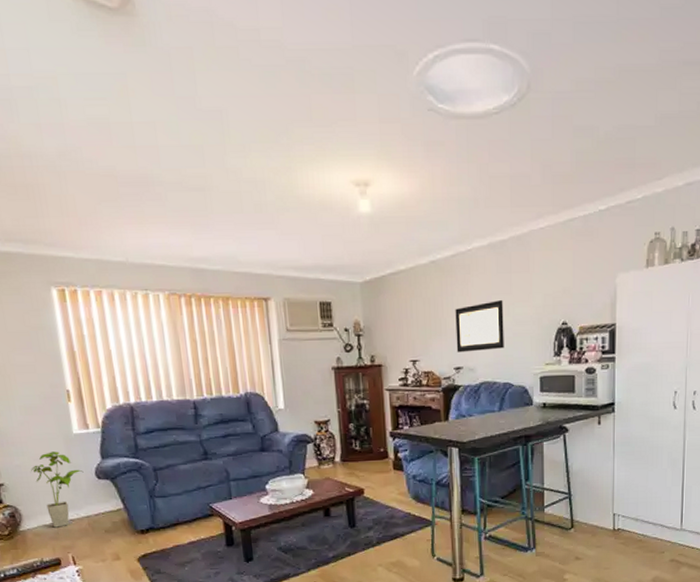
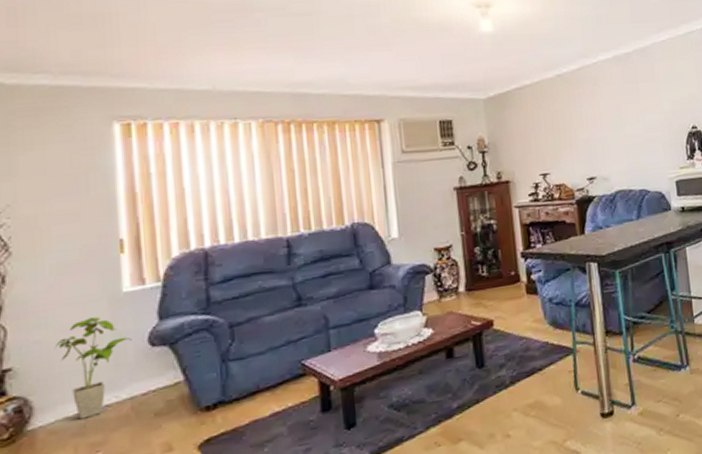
wall art: present [455,300,504,353] -> none [584,109,637,163]

